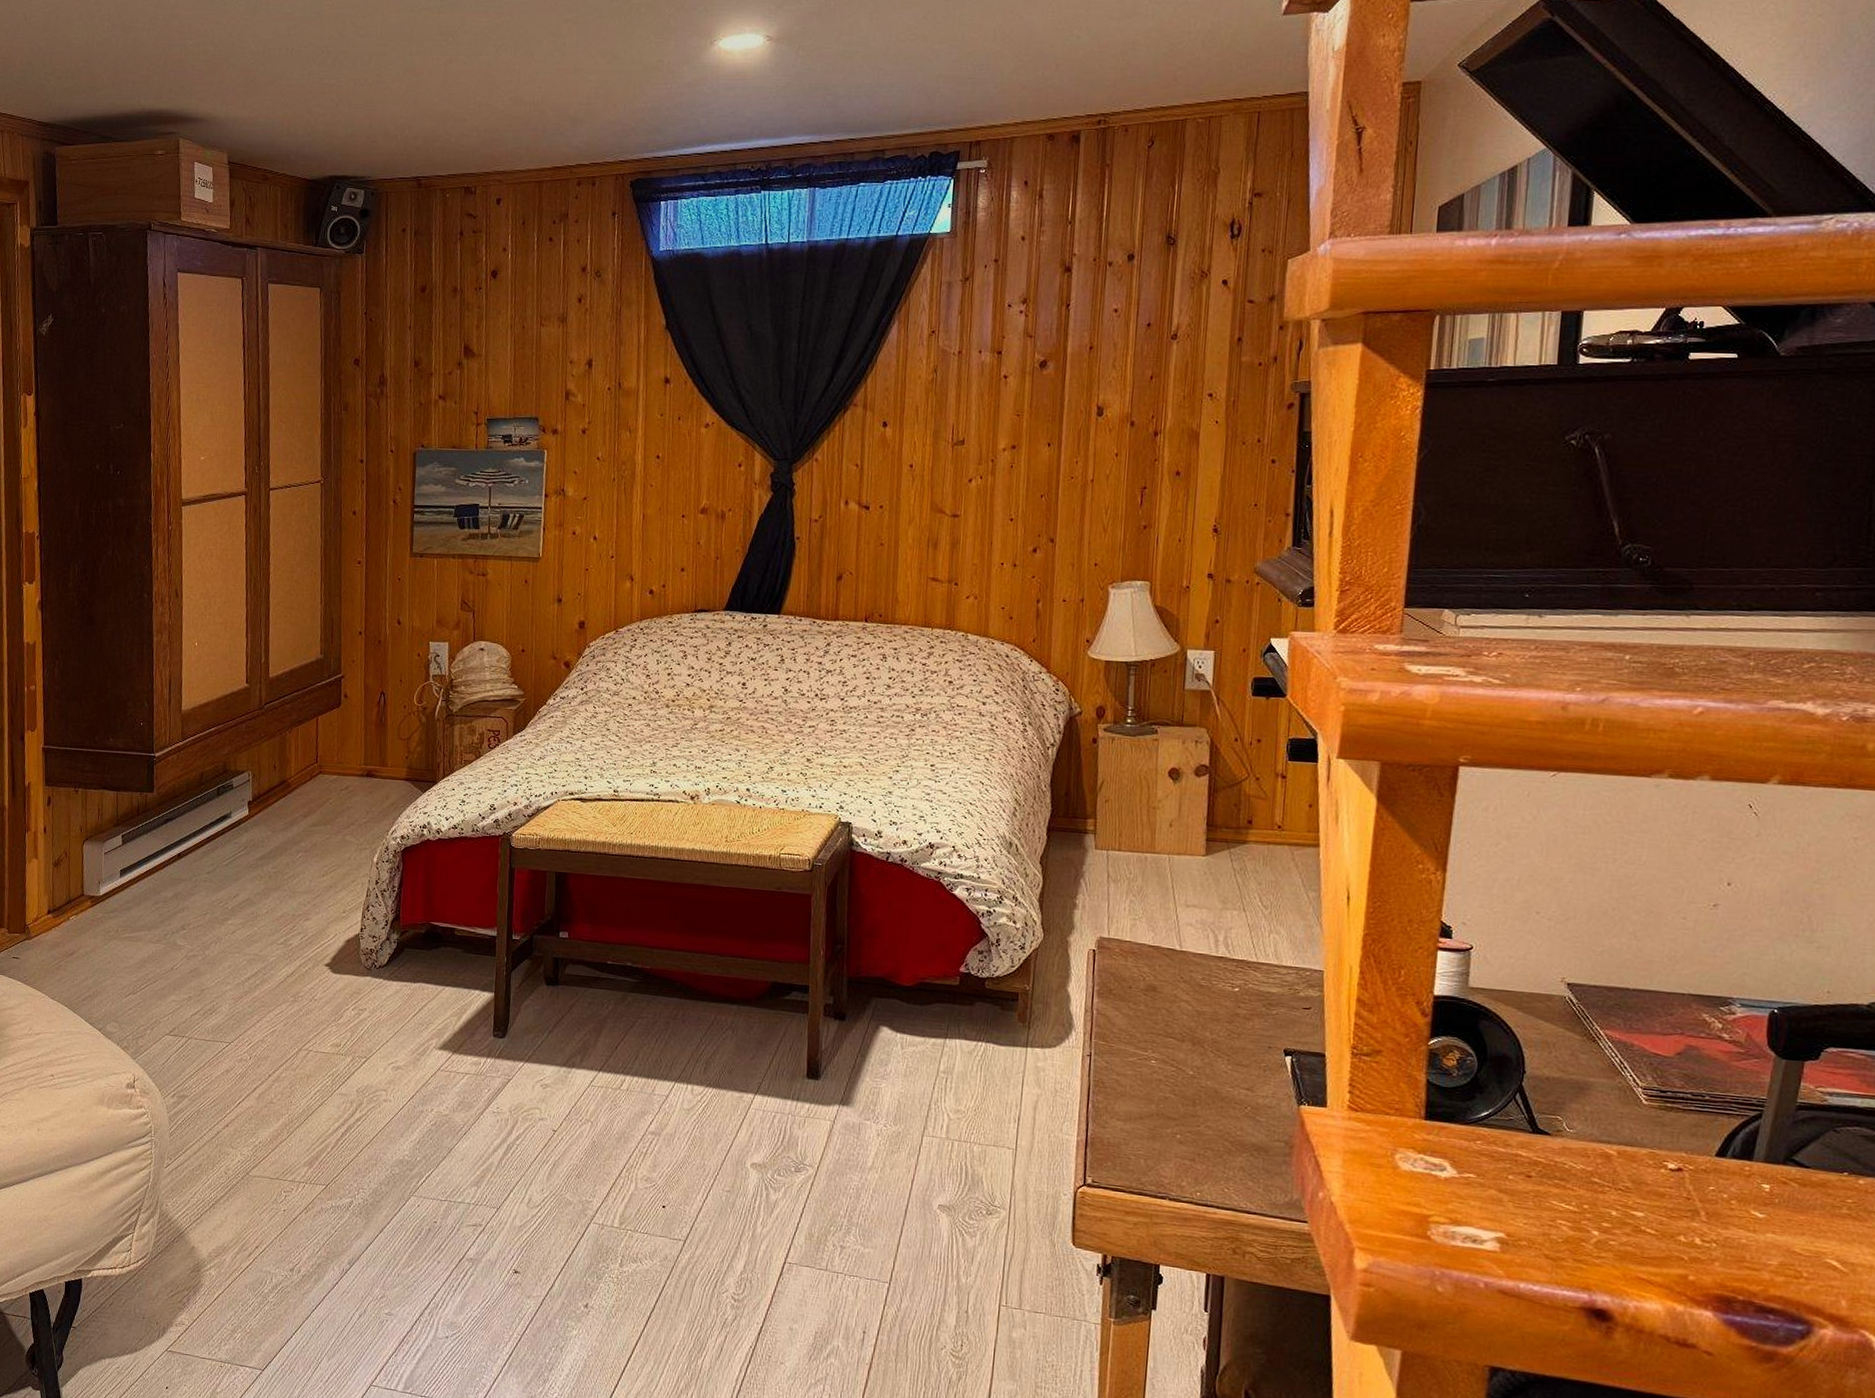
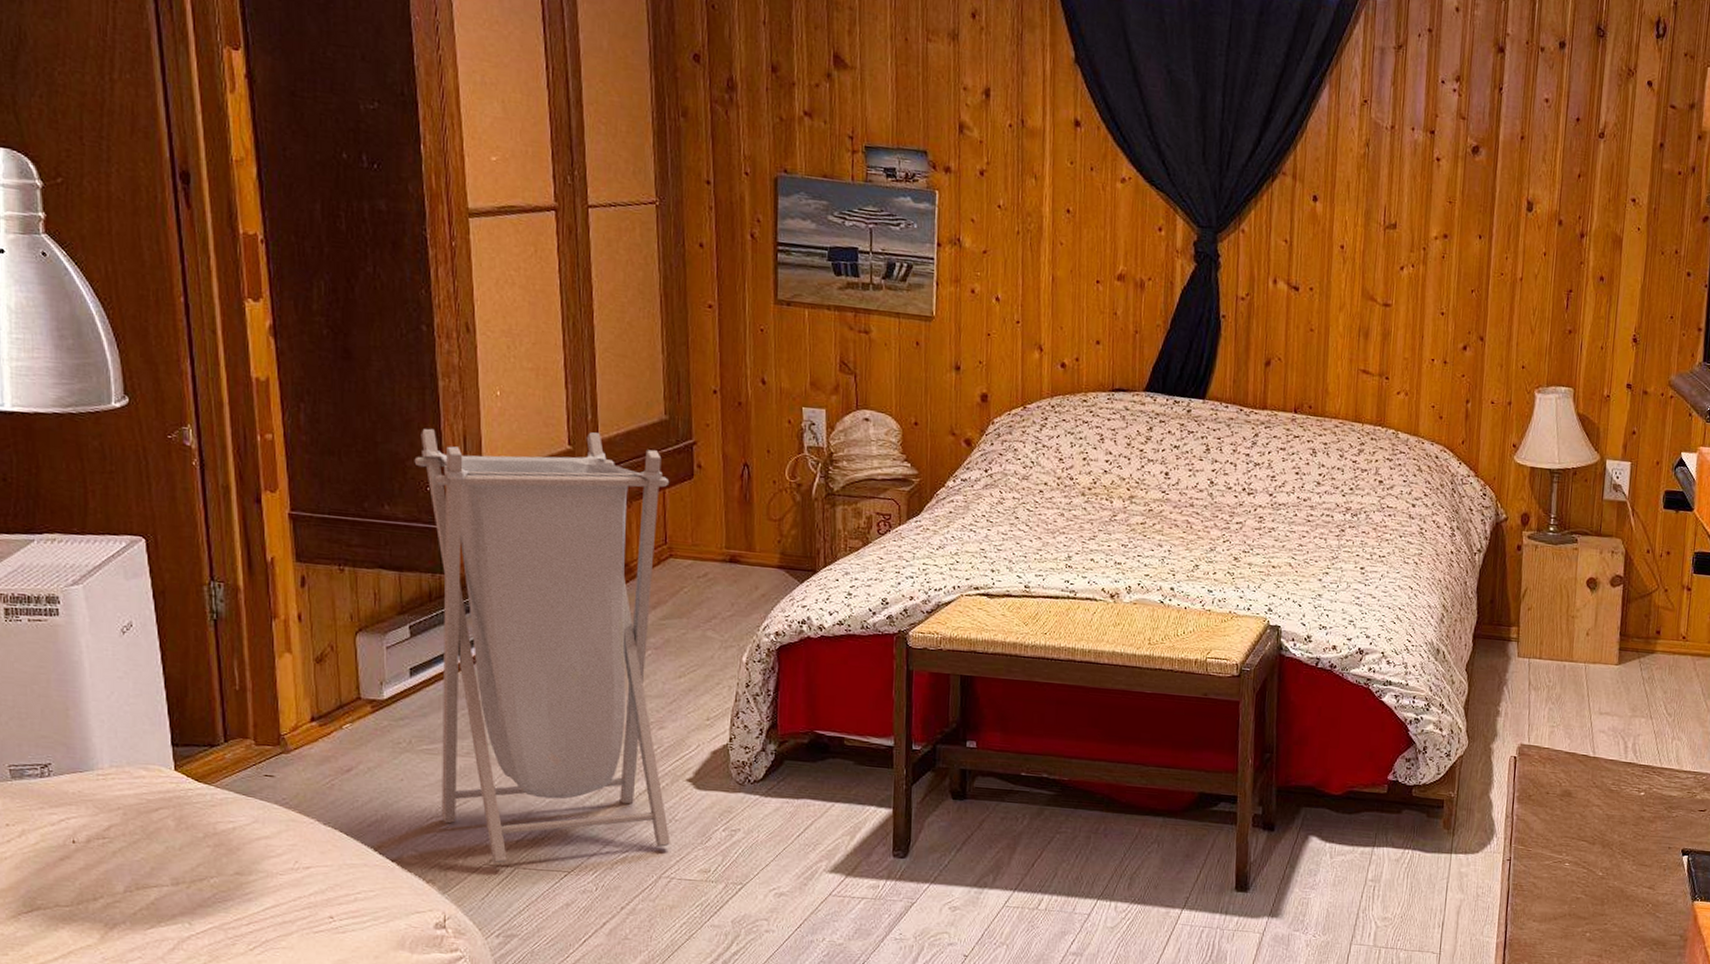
laundry hamper: none [132,672,322,1034] -> present [414,428,670,864]

